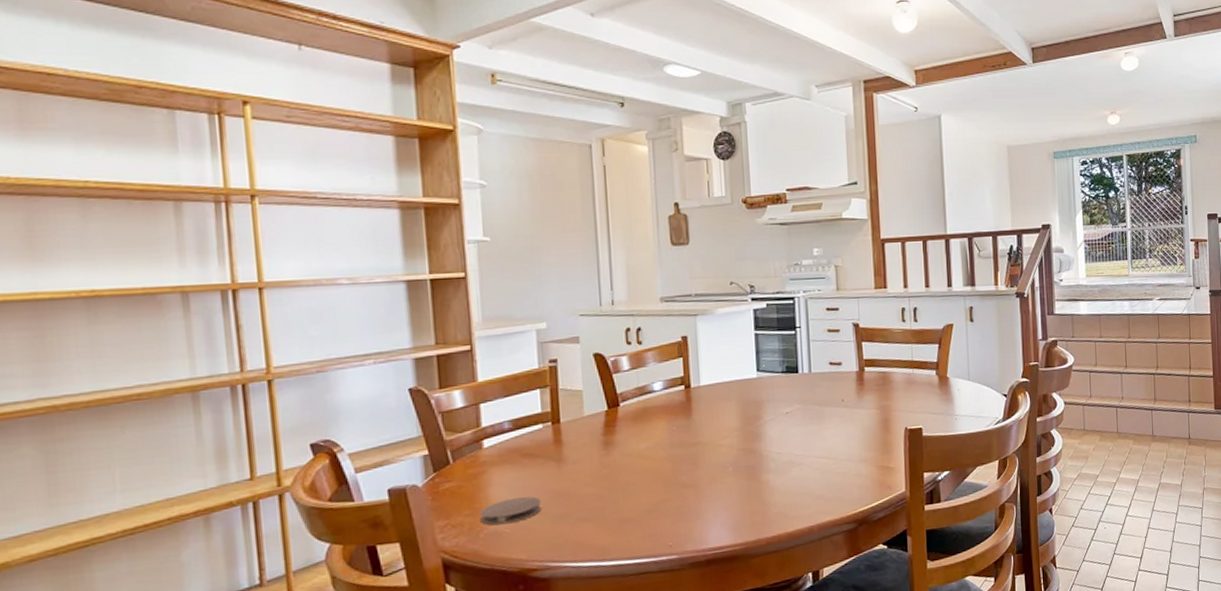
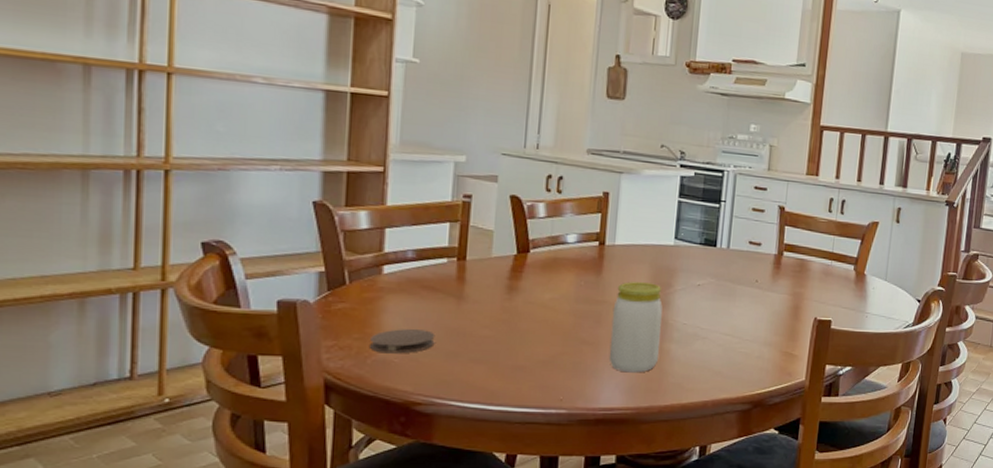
jar: none [707,417,758,510] -> present [608,282,663,373]

